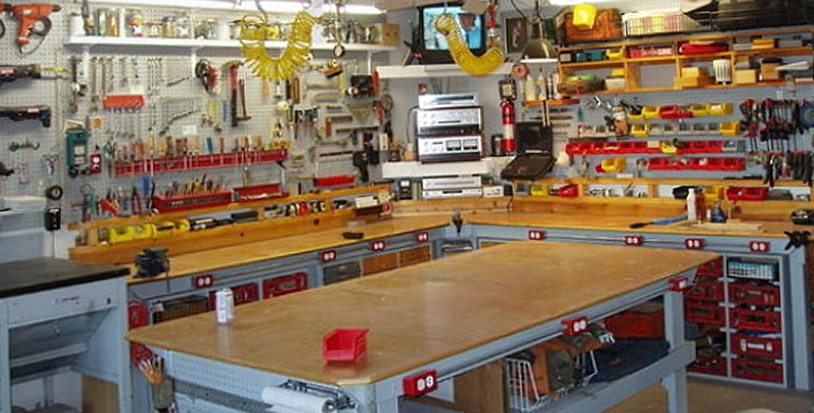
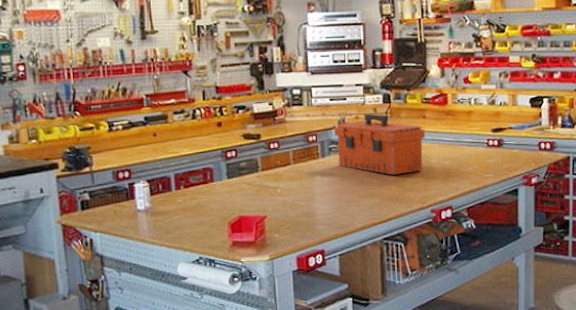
toolbox: none [448,207,554,280] -> present [334,113,426,175]

